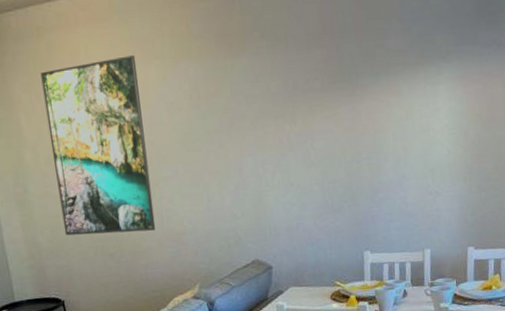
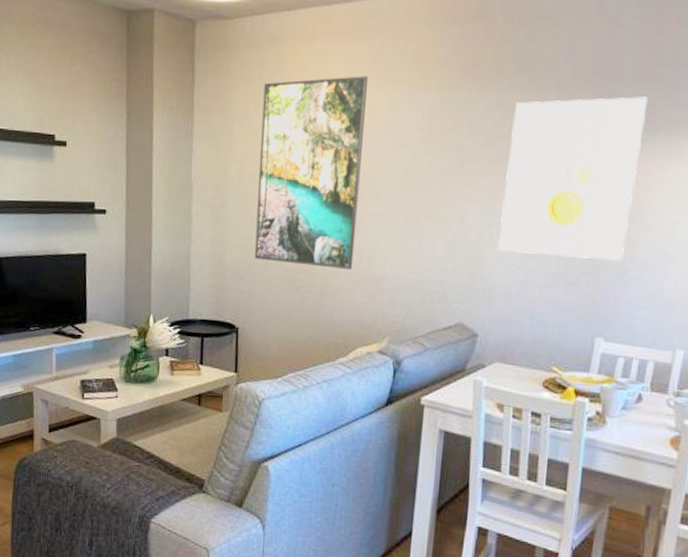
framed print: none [265,47,373,193] -> present [497,96,649,262]

